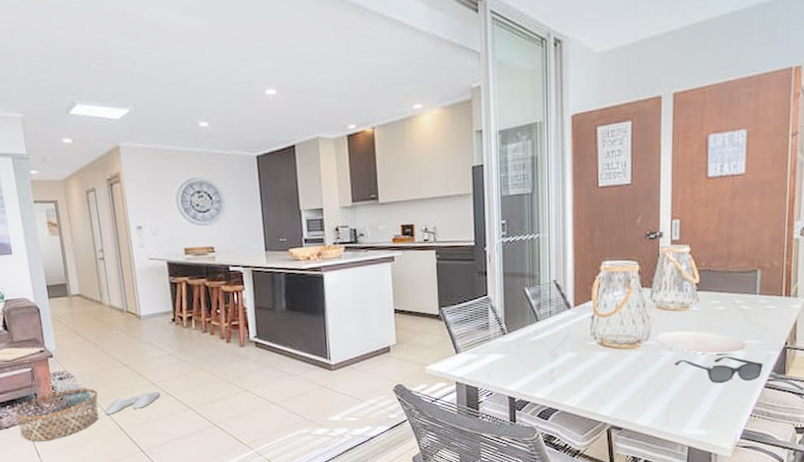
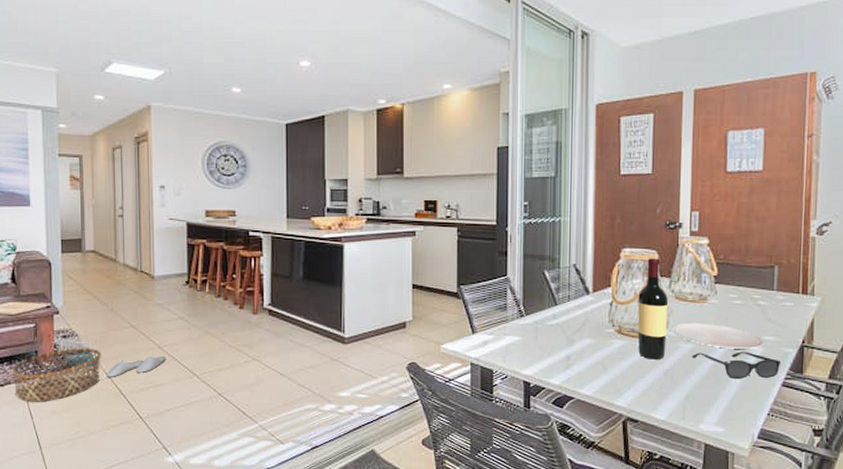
wine bottle: none [620,269,650,369] -> present [637,258,669,360]

